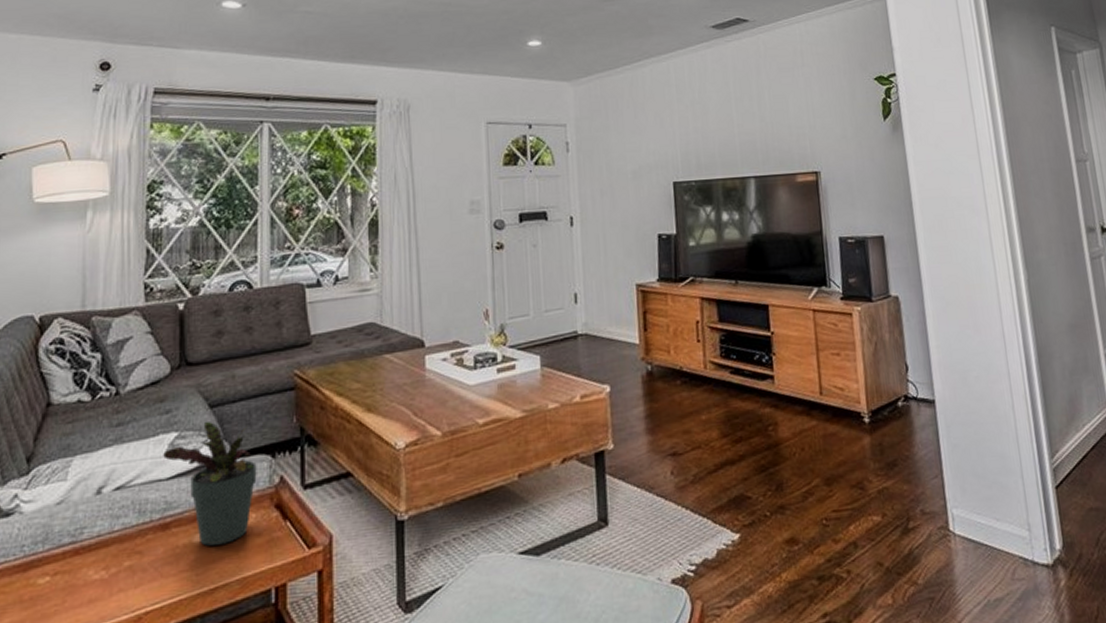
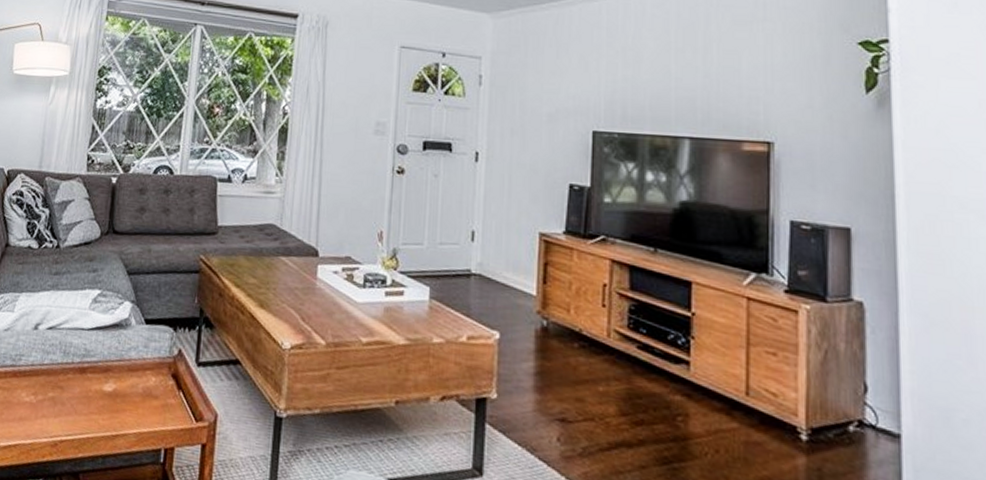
potted plant: present [163,421,257,546] -> none [87,285,161,398]

